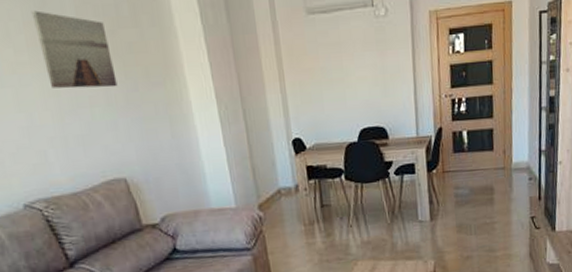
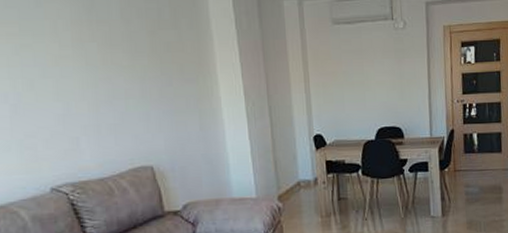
wall art: present [31,10,118,89] -> none [79,11,153,82]

